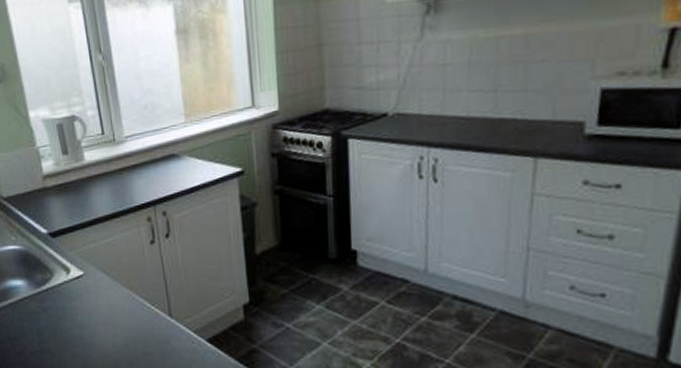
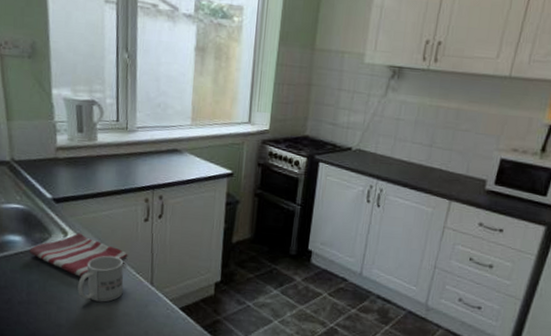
dish towel: none [33,267,139,318] -> present [29,232,128,278]
mug: none [89,288,140,343] -> present [77,255,124,302]

